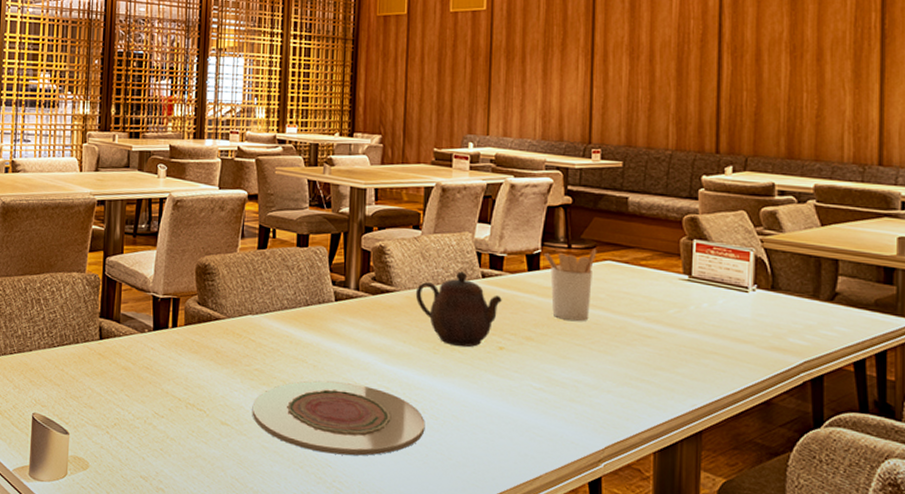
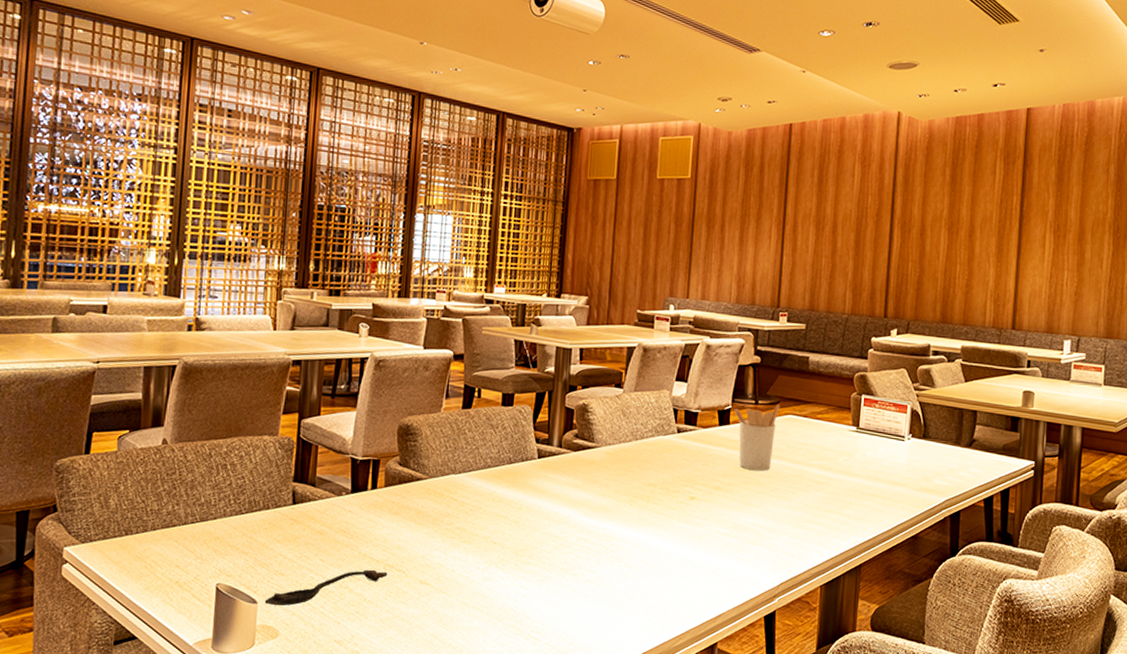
spoon: none [75,407,190,439] -> present [264,569,388,606]
plate: present [252,380,425,456] -> none [452,536,621,606]
teapot: present [415,271,502,348] -> none [615,427,695,499]

